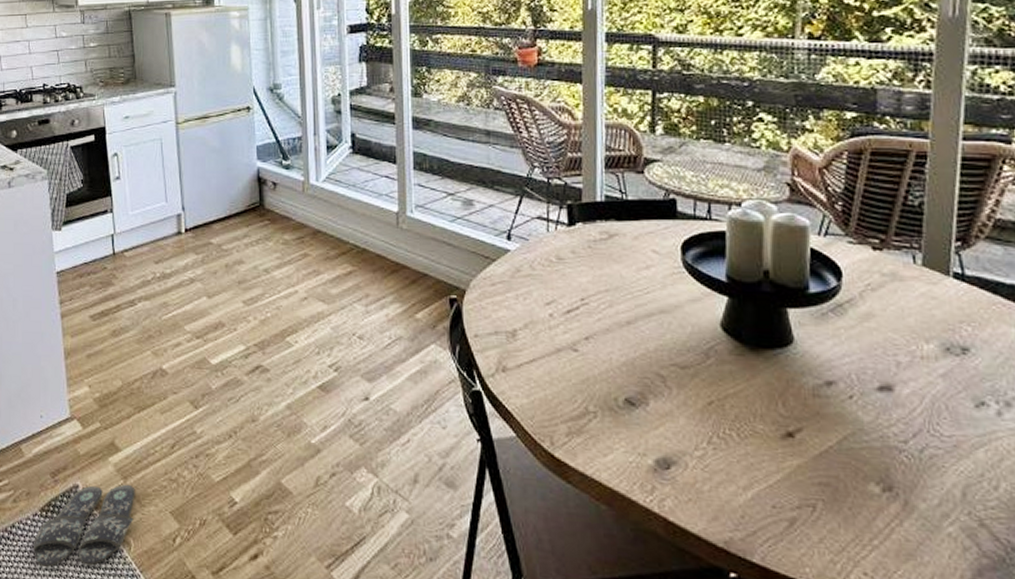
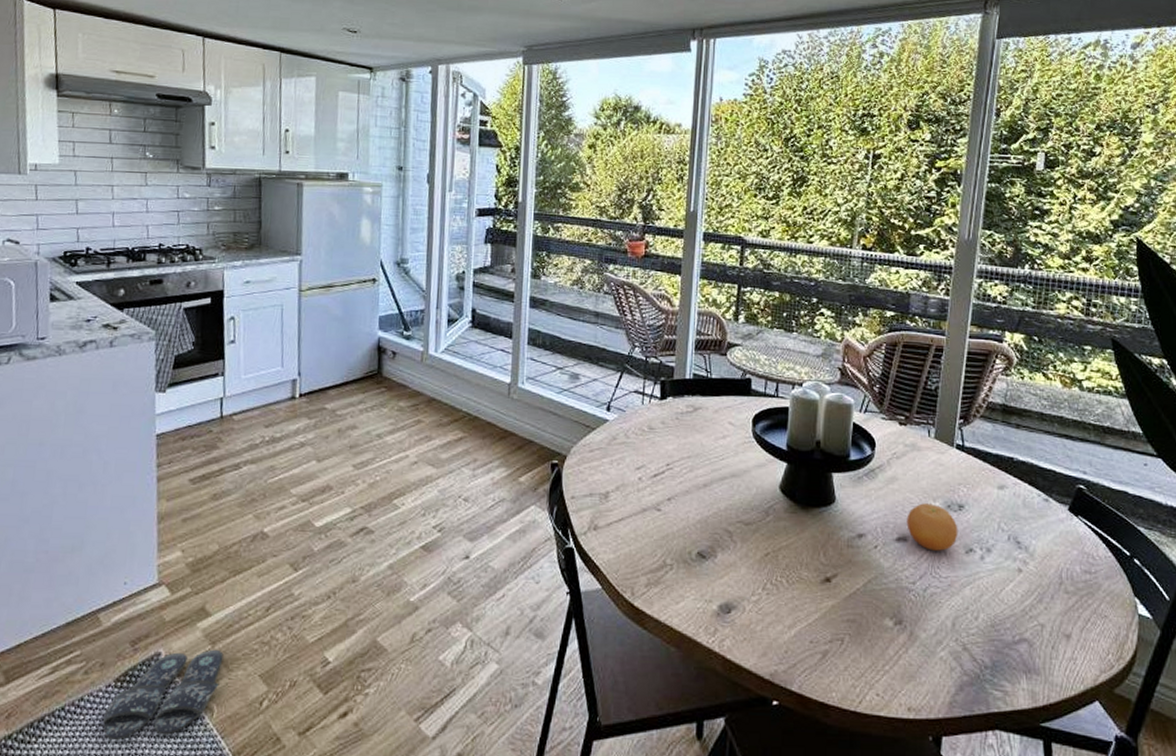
fruit: none [890,345,964,404] -> present [906,503,958,551]

